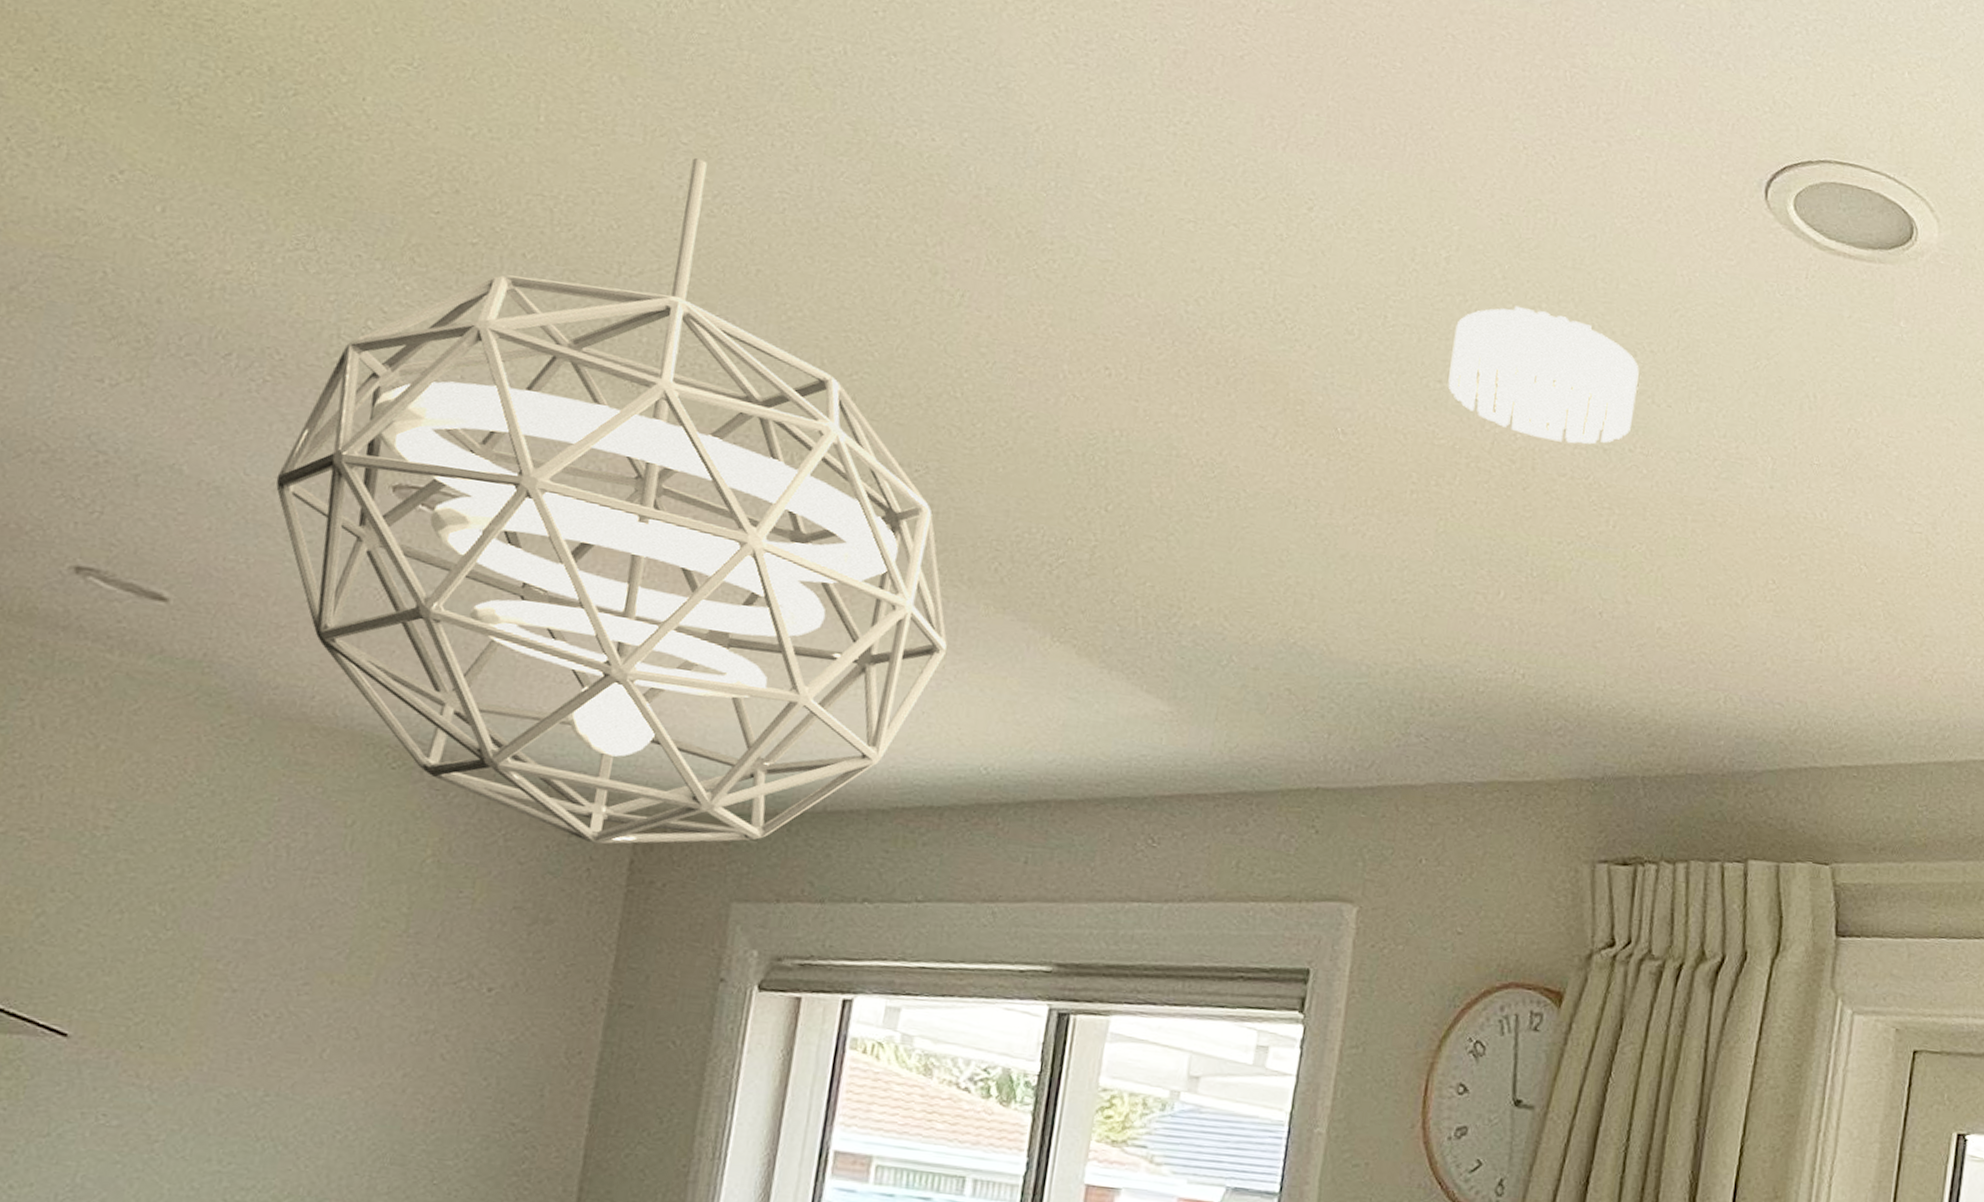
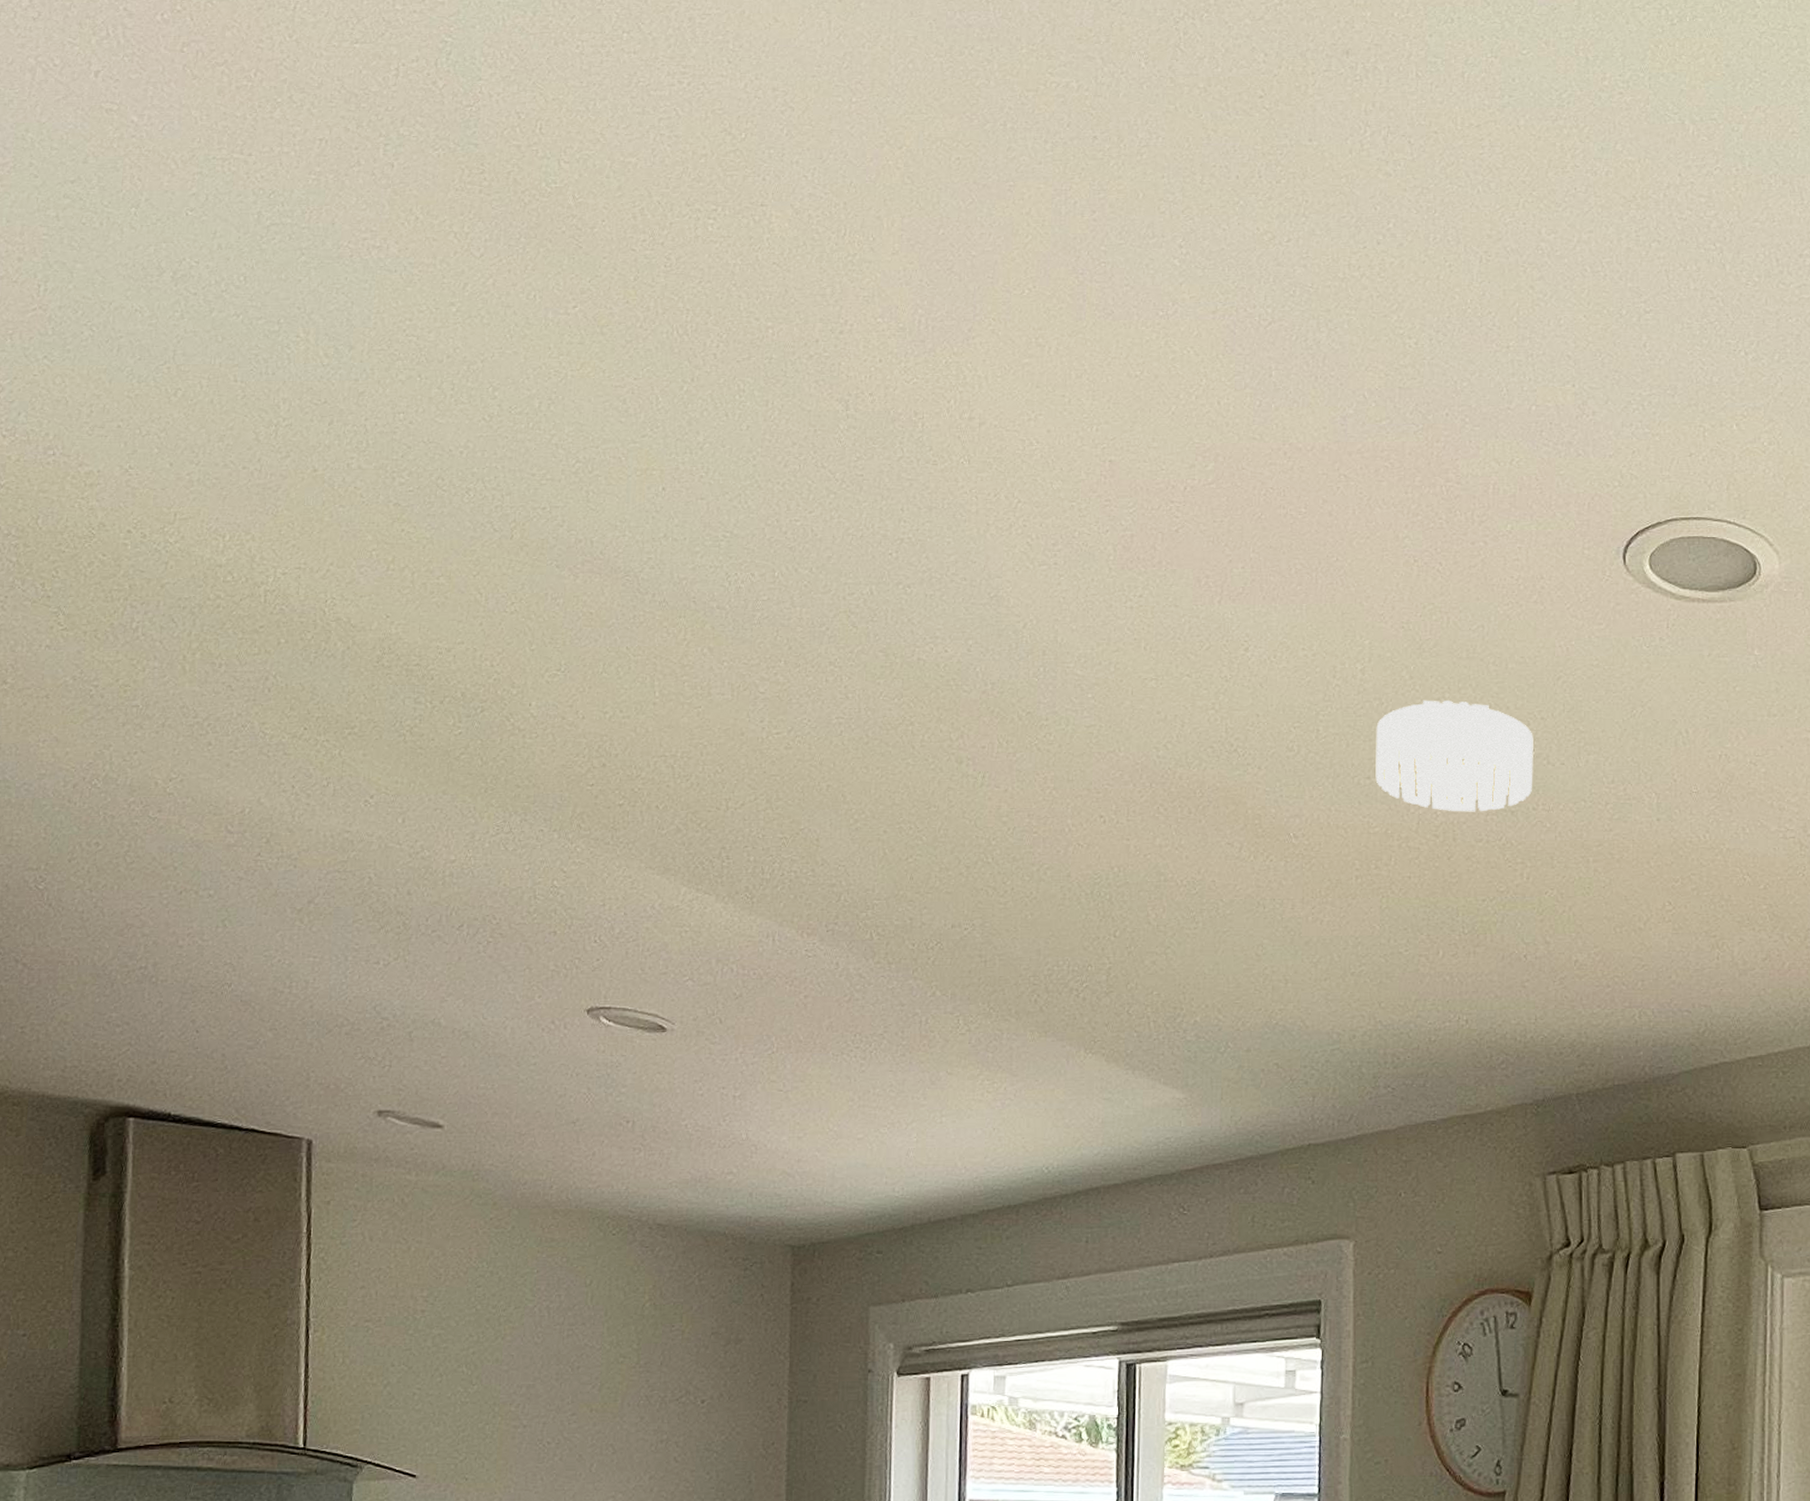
pendant light: present [276,158,947,844] -> none [505,703,1005,1273]

